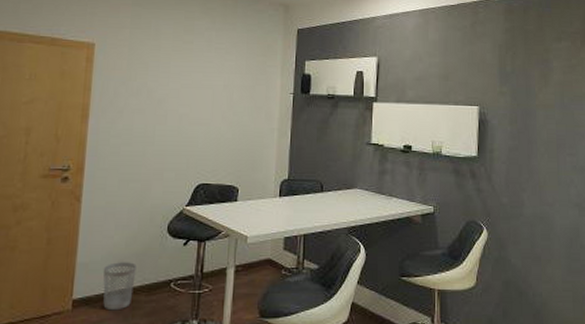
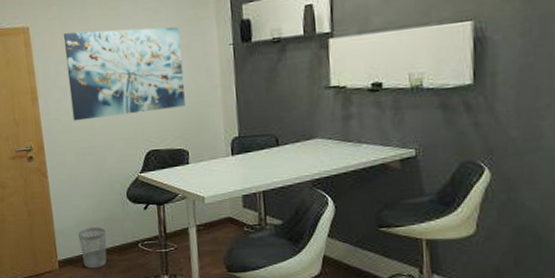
wall art: none [124,55,247,145] -> present [63,27,186,121]

